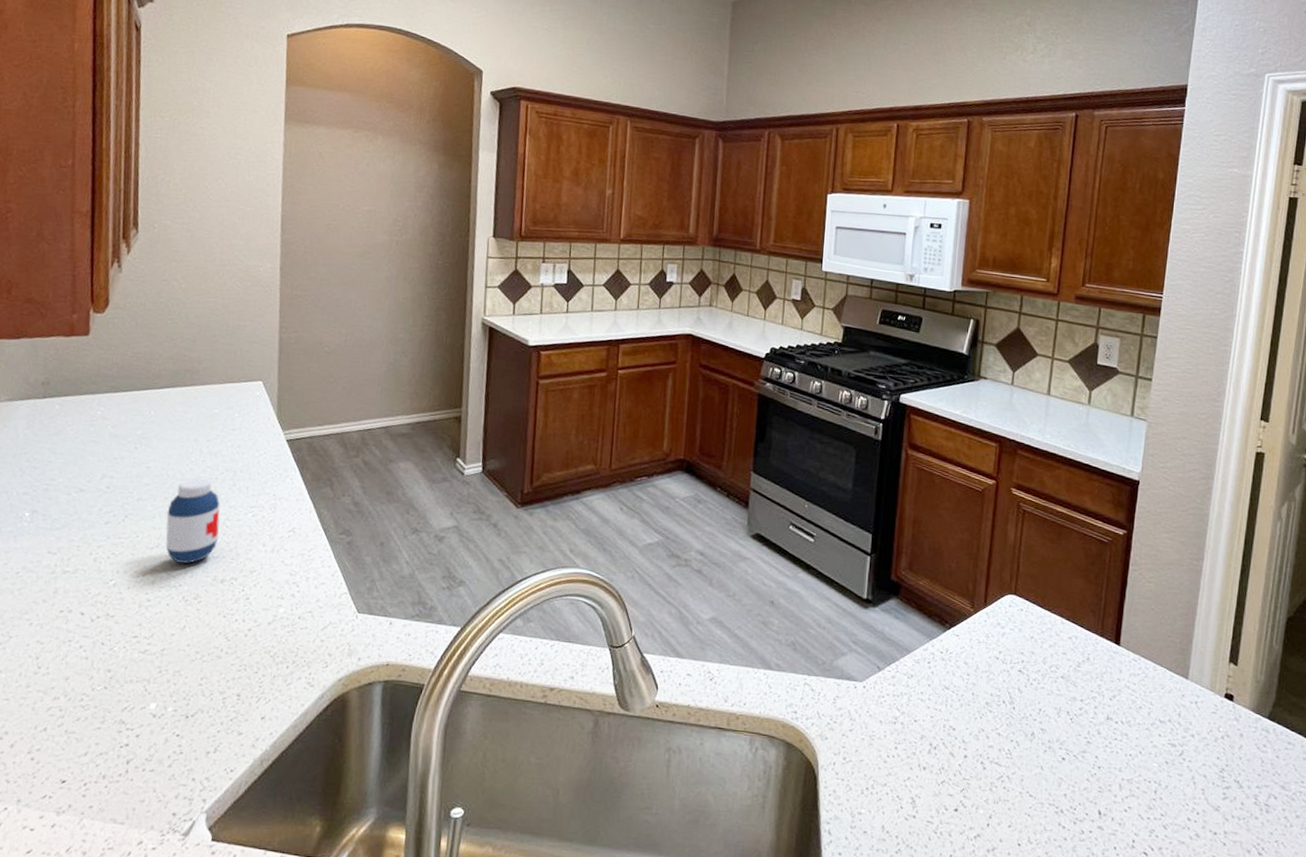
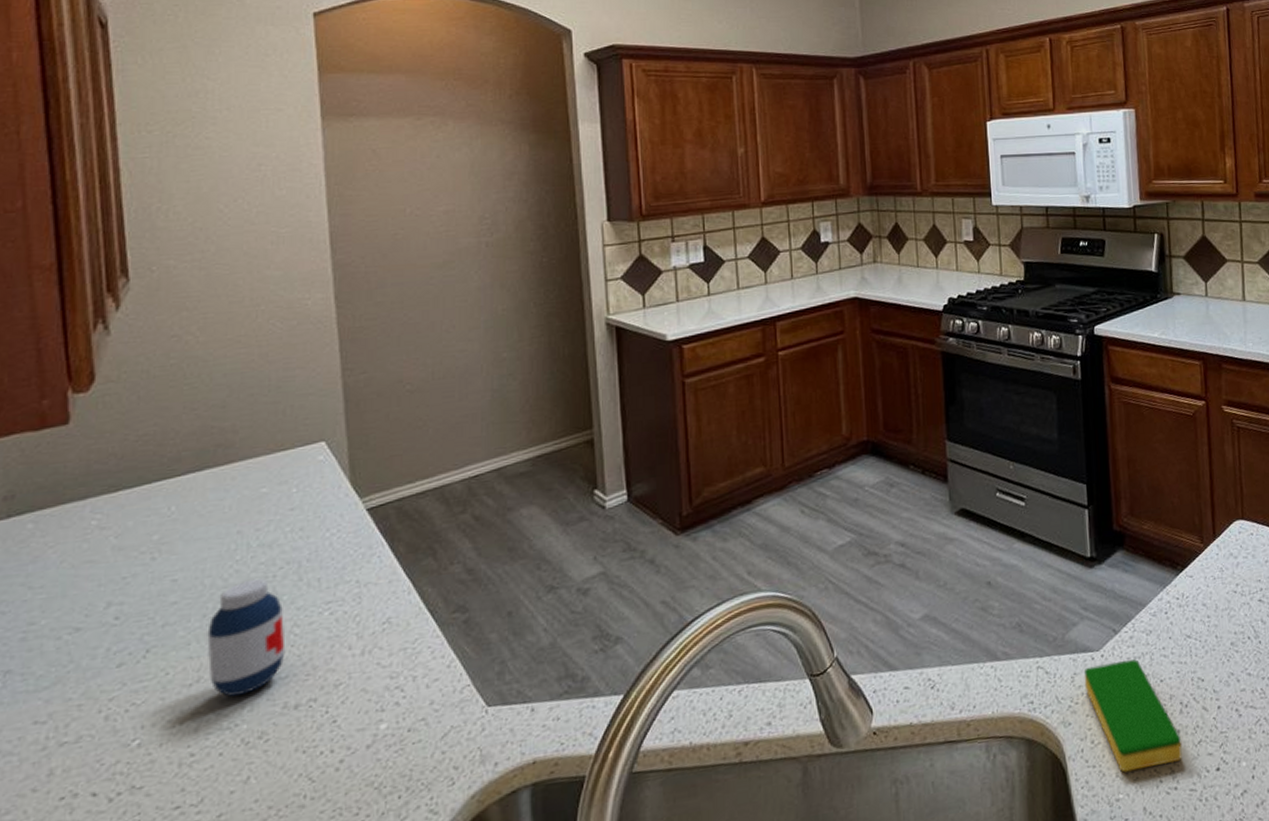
dish sponge: none [844,693,926,795] -> present [1083,659,1182,772]

